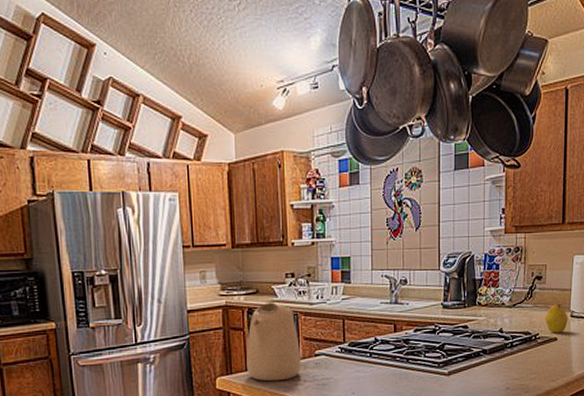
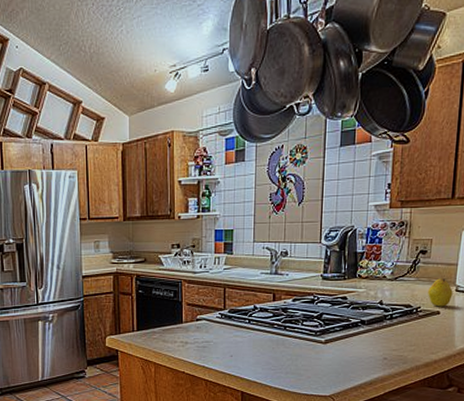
kettle: present [246,302,302,382] -> none [134,271,184,342]

